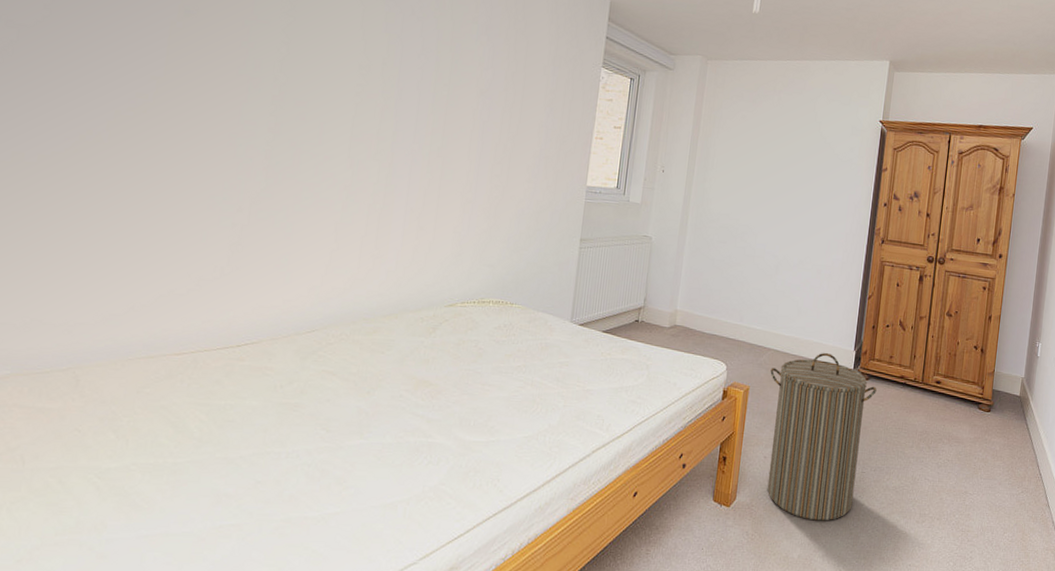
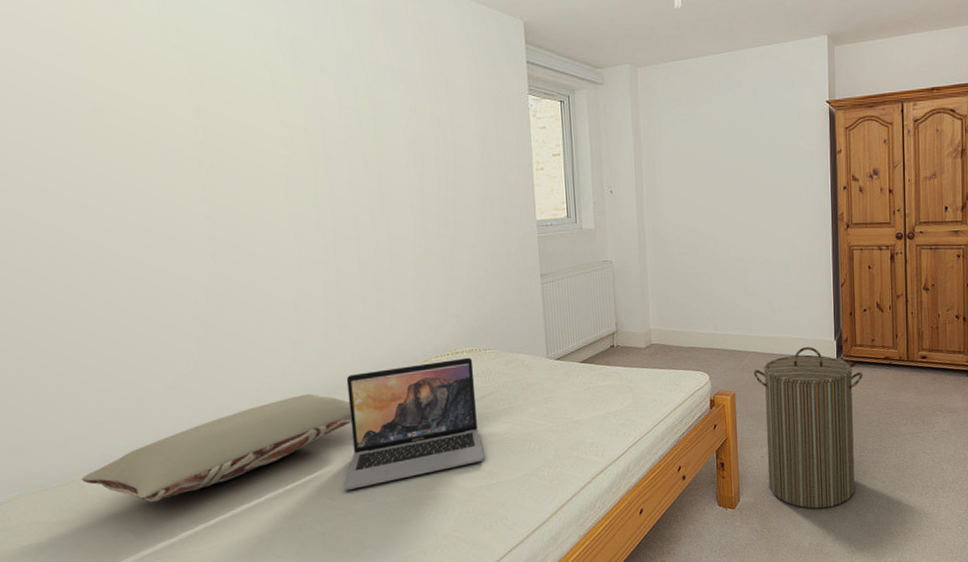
pillow: none [77,318,367,404] -> present [81,394,352,502]
laptop: none [340,306,498,424] -> present [343,357,484,490]

